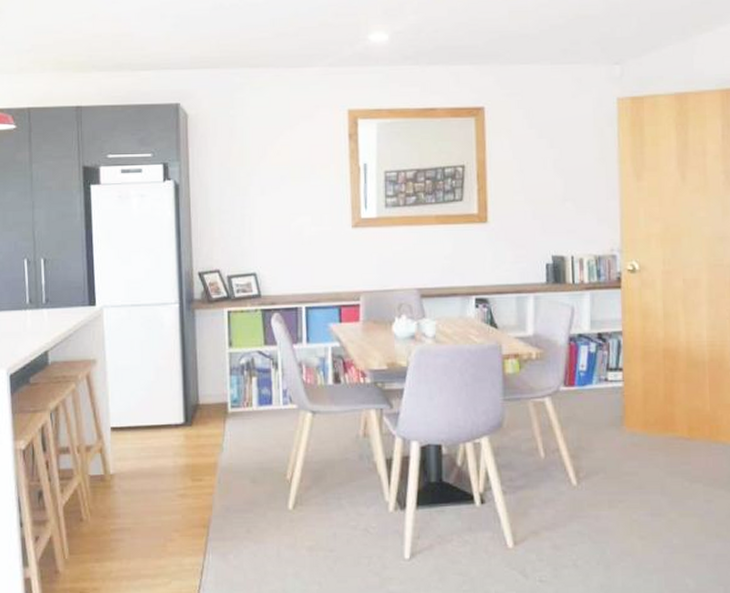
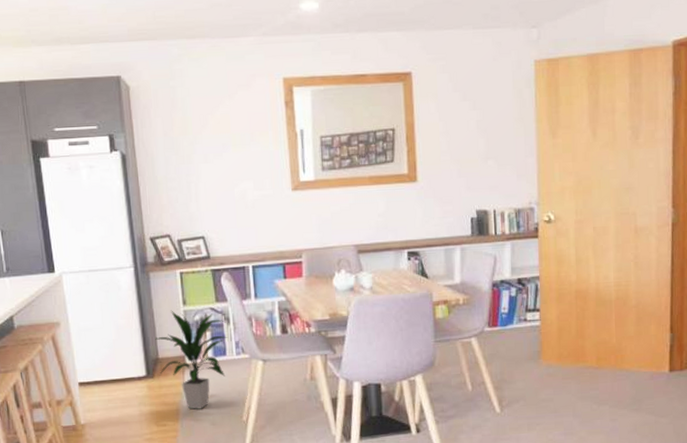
indoor plant: none [196,351,275,464] -> present [155,310,228,410]

